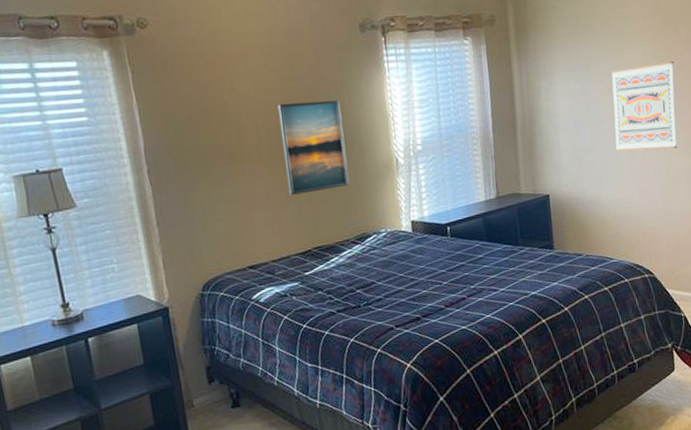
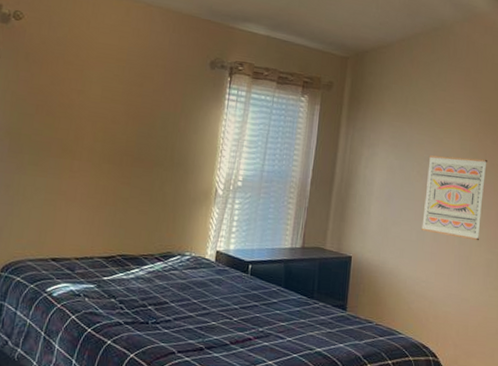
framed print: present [277,100,349,195] -> none [108,114,177,203]

